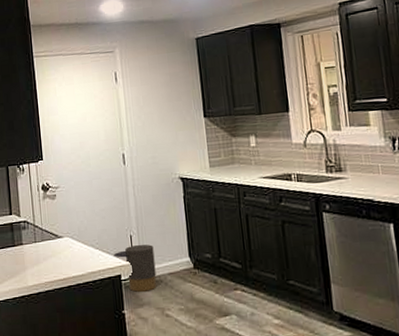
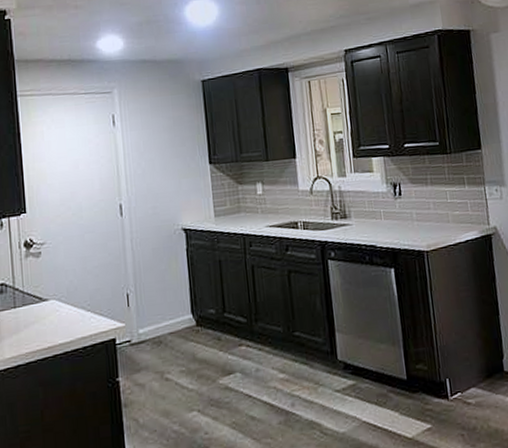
trash can: present [113,244,156,292] -> none [107,303,156,356]

